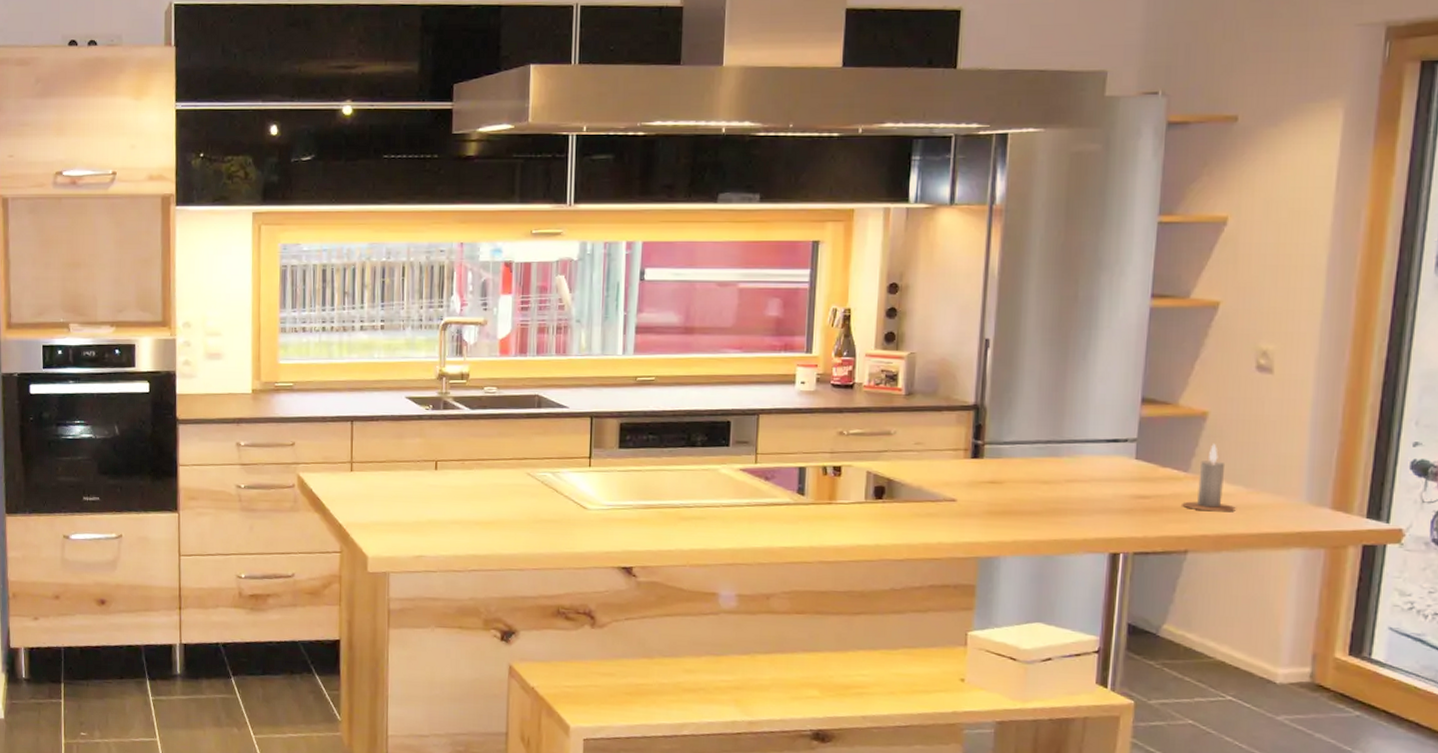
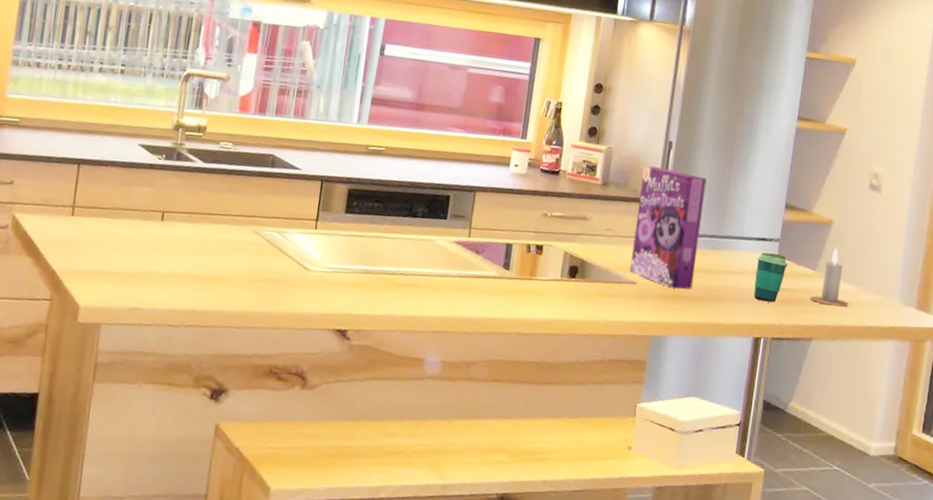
cereal box: none [948,368,1036,504] -> present [630,166,707,290]
cup: none [1106,455,1151,512] -> present [753,252,789,303]

